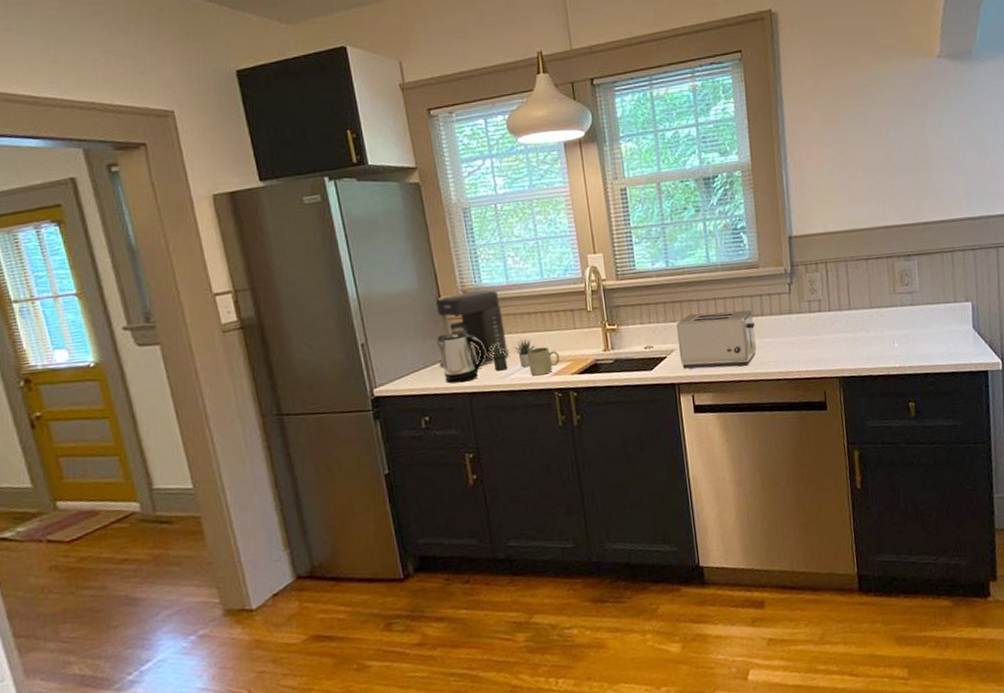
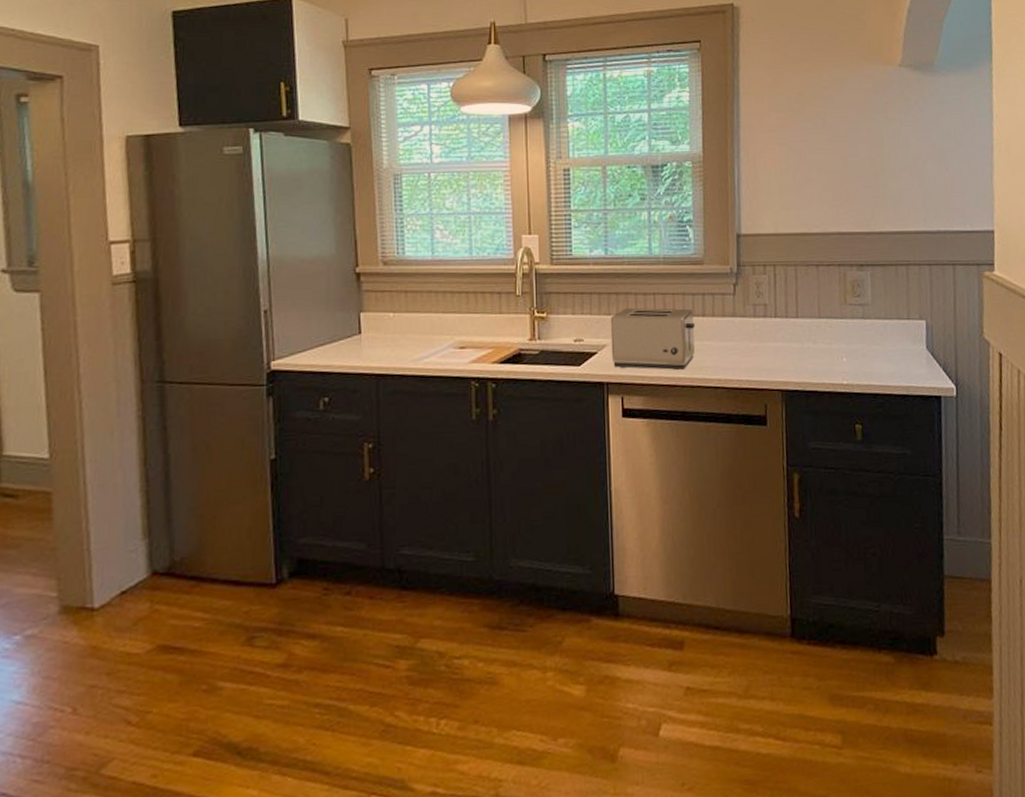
coffee maker: present [435,290,510,368] -> none [348,262,426,346]
kettle: present [437,333,486,384] -> none [348,307,400,364]
succulent plant: present [486,338,536,371] -> none [401,319,456,353]
mug: present [527,347,560,376] -> none [446,330,481,362]

